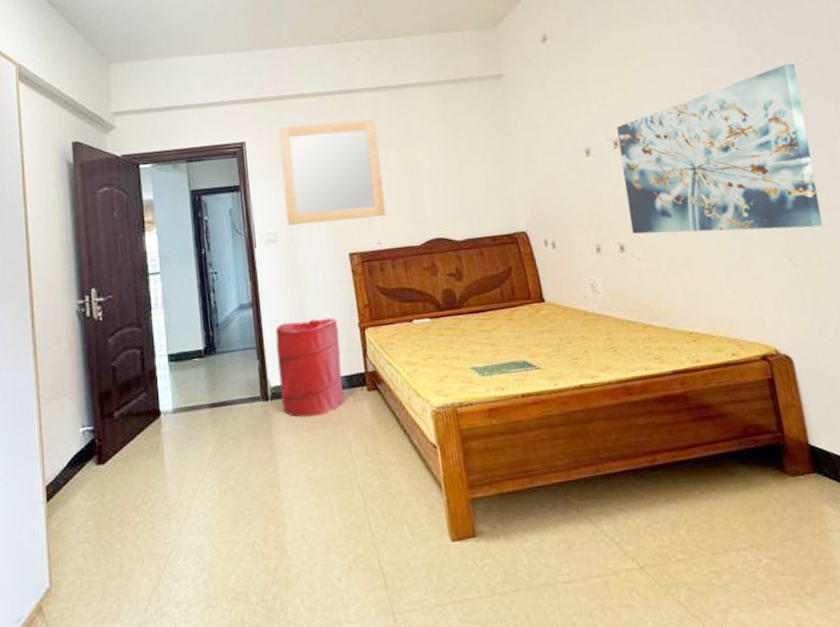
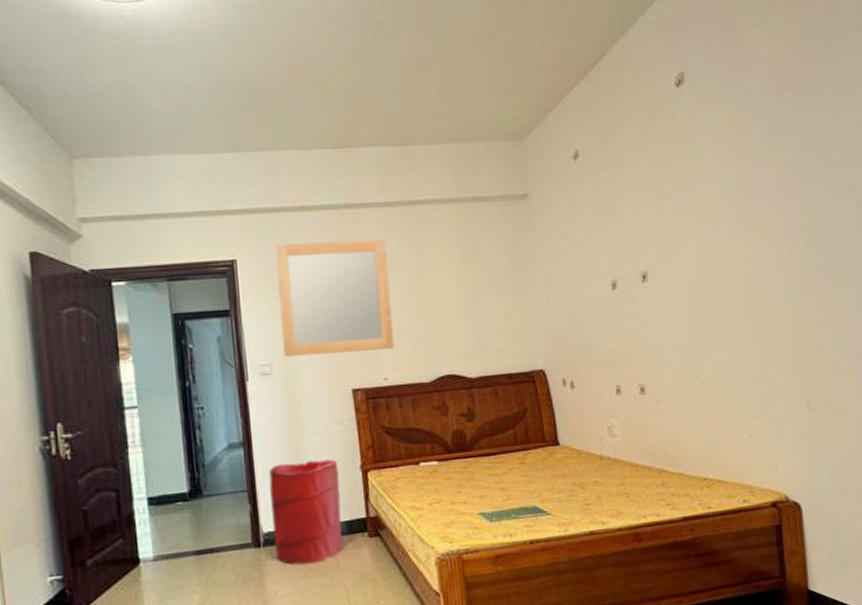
wall art: present [616,63,823,234] -> none [646,196,844,376]

